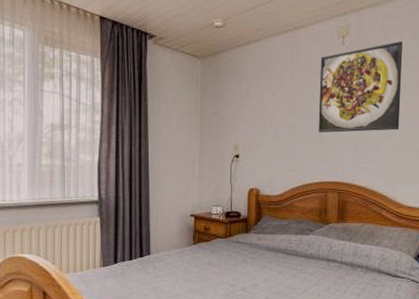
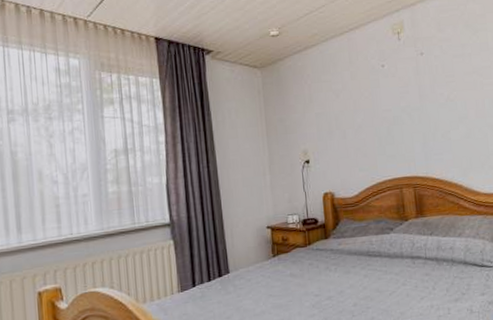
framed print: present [318,41,403,133] -> none [378,31,465,130]

